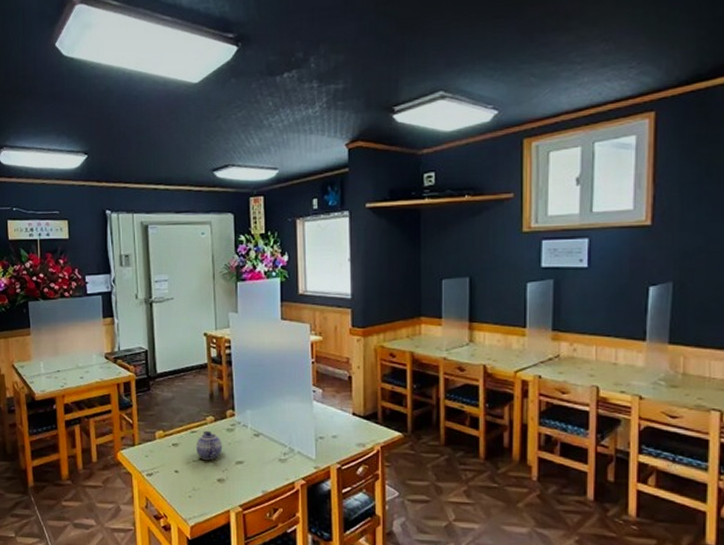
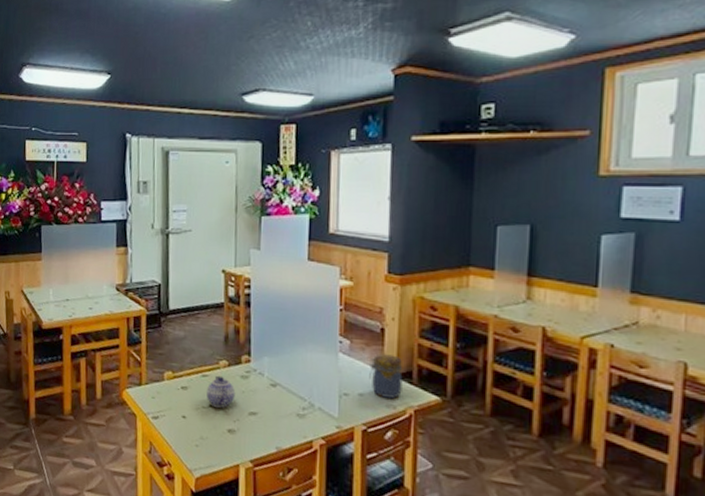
jar: none [341,399,370,438] -> present [369,354,403,399]

